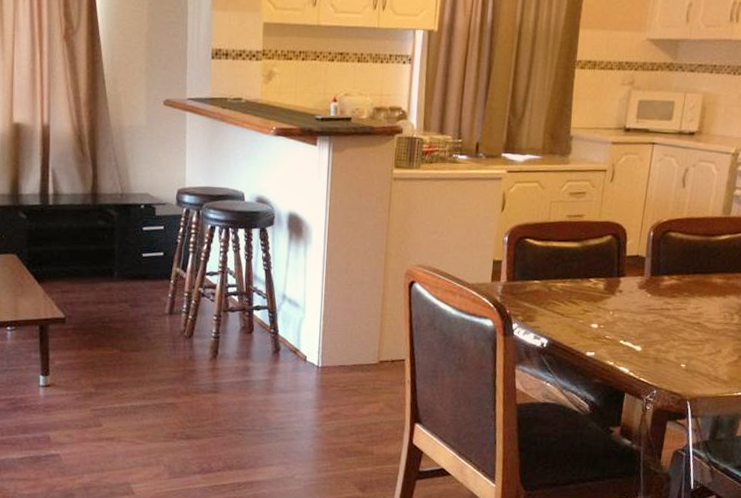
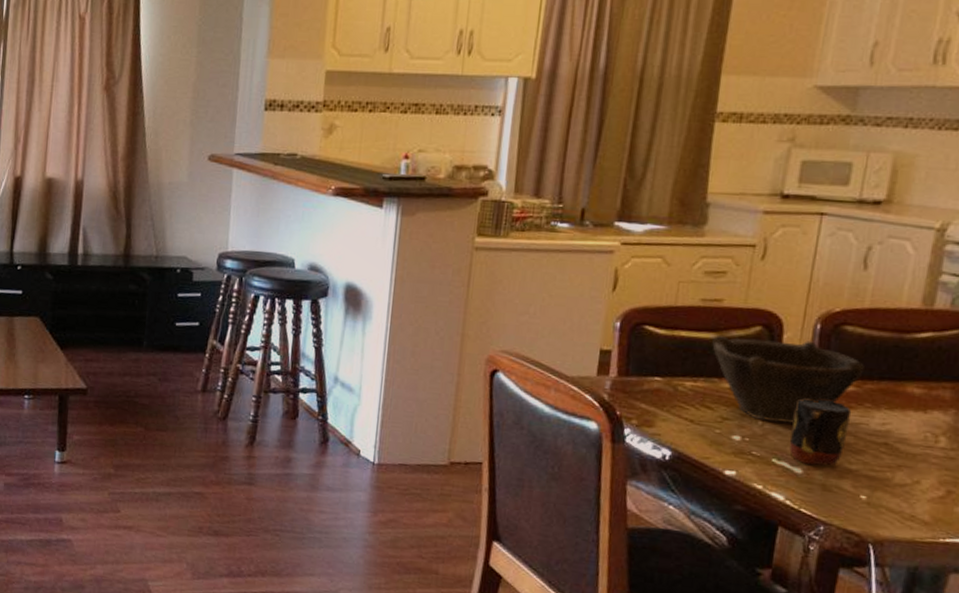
bowl: none [576,244,683,313] -> present [712,335,864,424]
mug: none [632,292,675,344] -> present [789,399,852,466]

